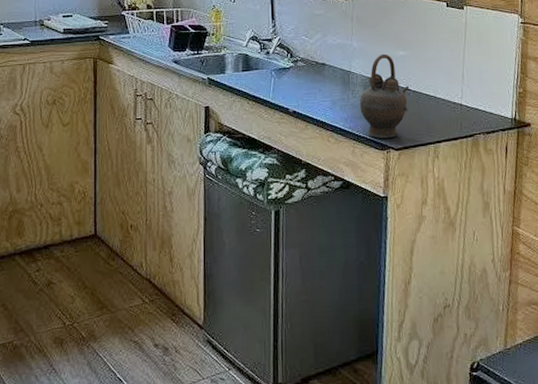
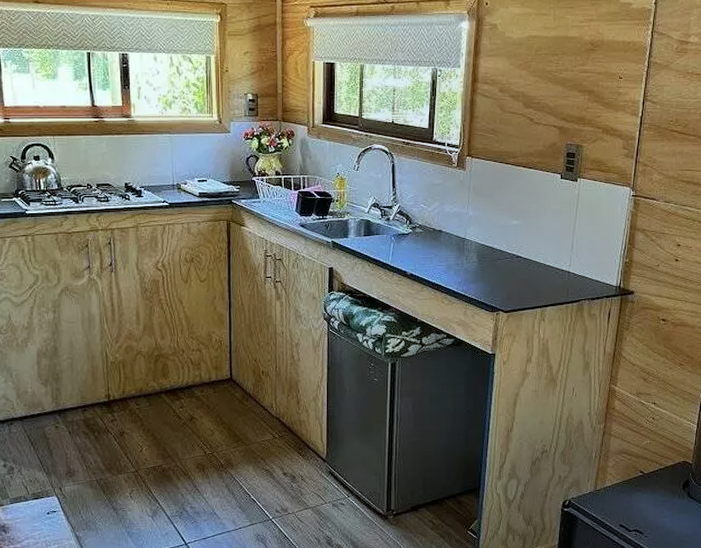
teapot: present [359,53,410,138] -> none [472,222,521,301]

